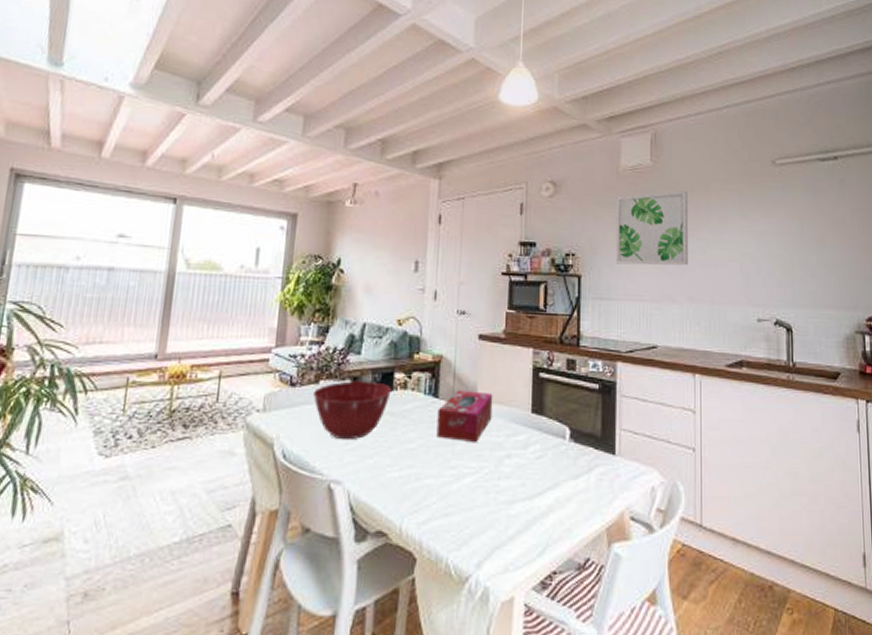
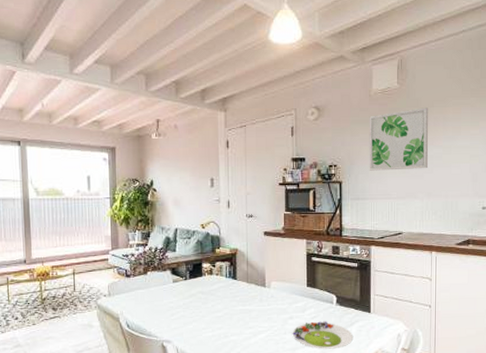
mixing bowl: present [313,381,392,440] -> none [144,270,201,313]
tissue box: present [436,391,493,443] -> none [237,273,278,310]
salad plate: none [508,463,592,505] -> present [292,321,354,349]

